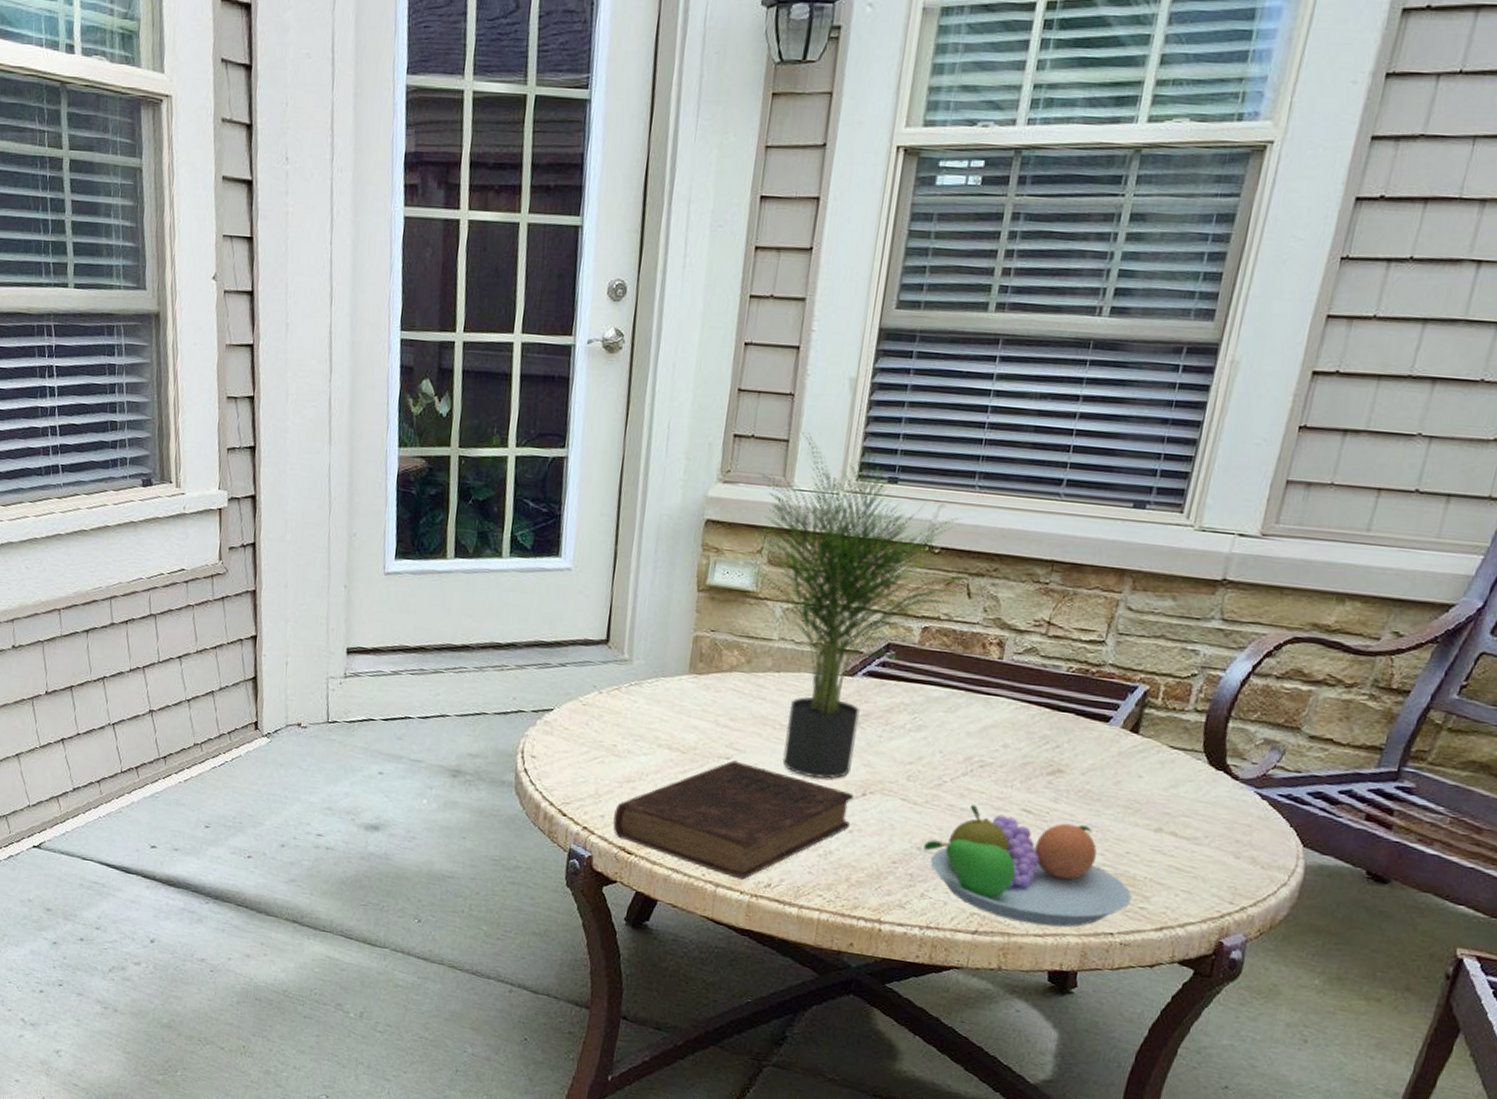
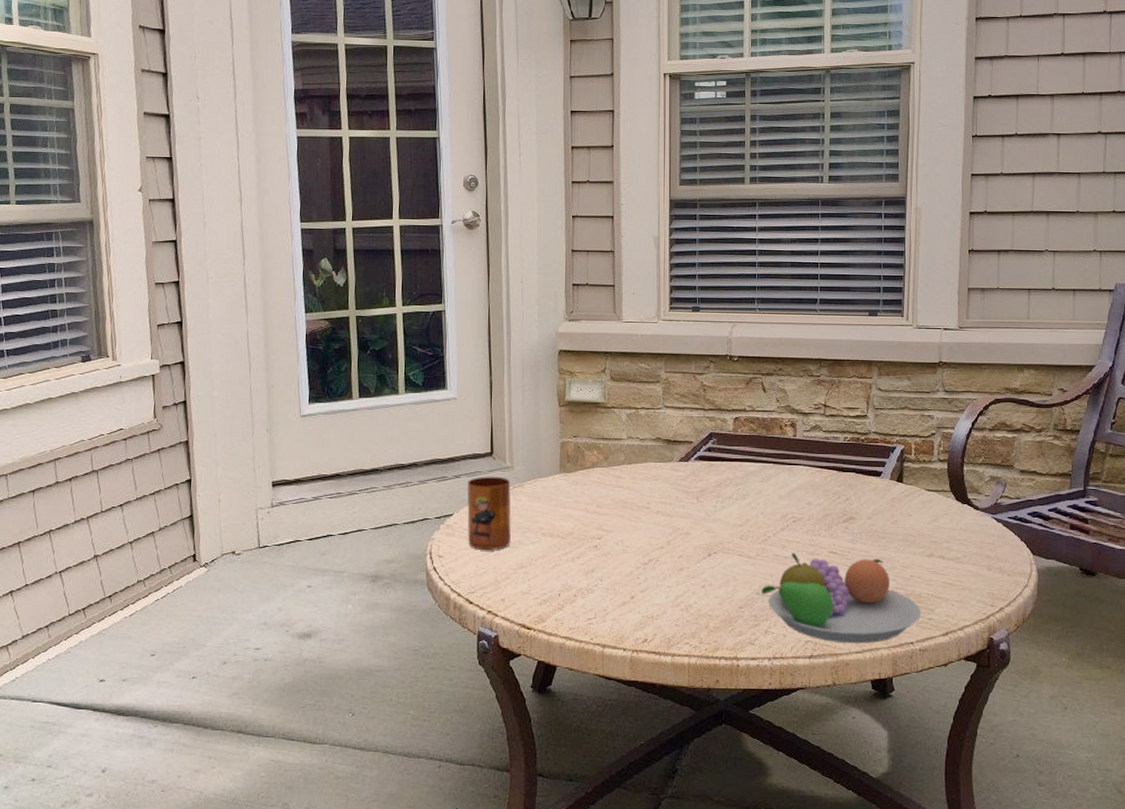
mug: none [568,667,627,757] -> present [467,476,511,551]
book: present [613,760,854,880] -> none [512,540,703,639]
potted plant: present [746,429,983,779] -> none [595,276,772,547]

